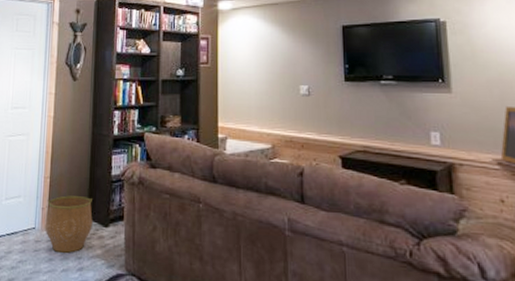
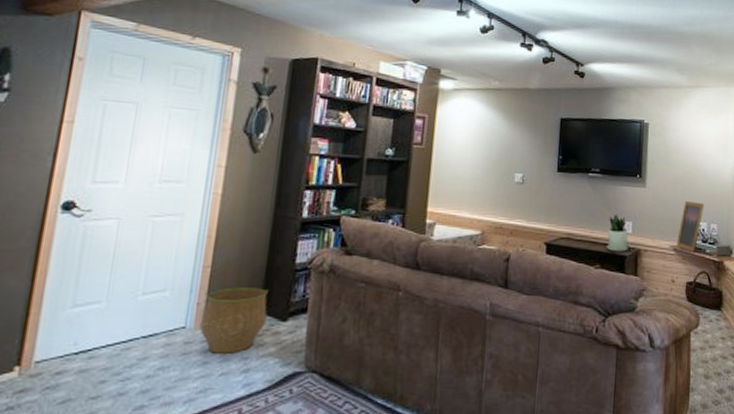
planter: none [410,124,441,166] -> present [606,214,631,252]

